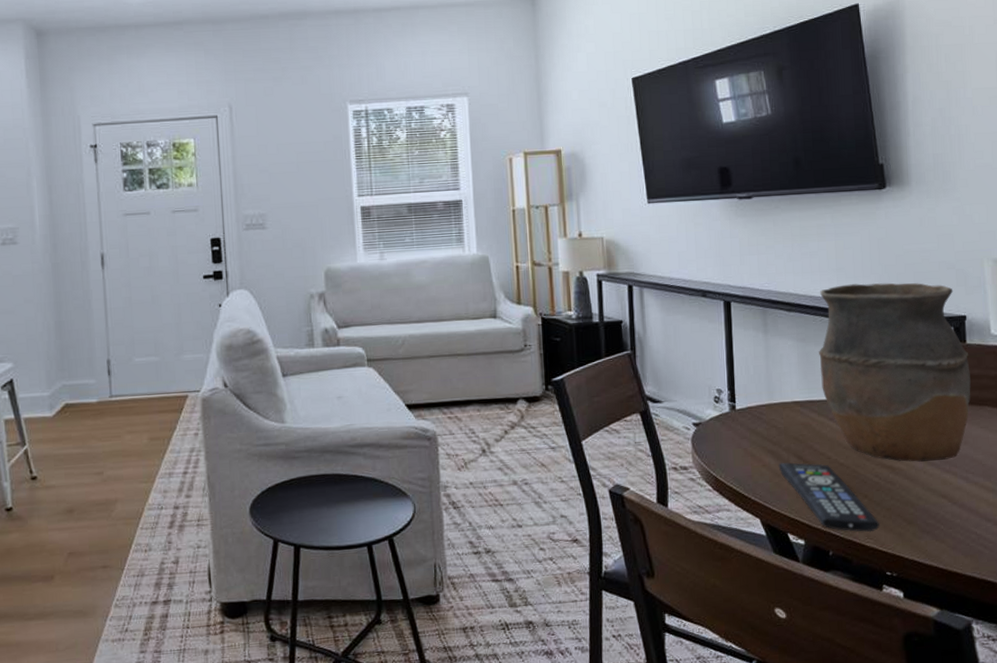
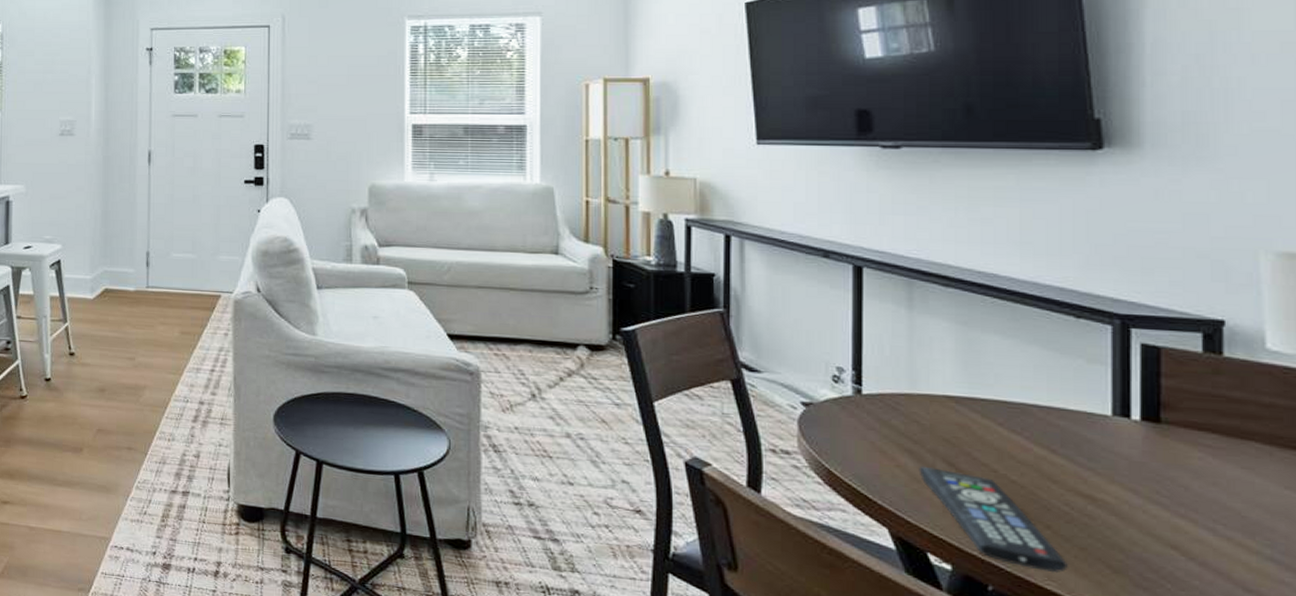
vase: present [819,282,971,462] -> none [987,262,1228,501]

